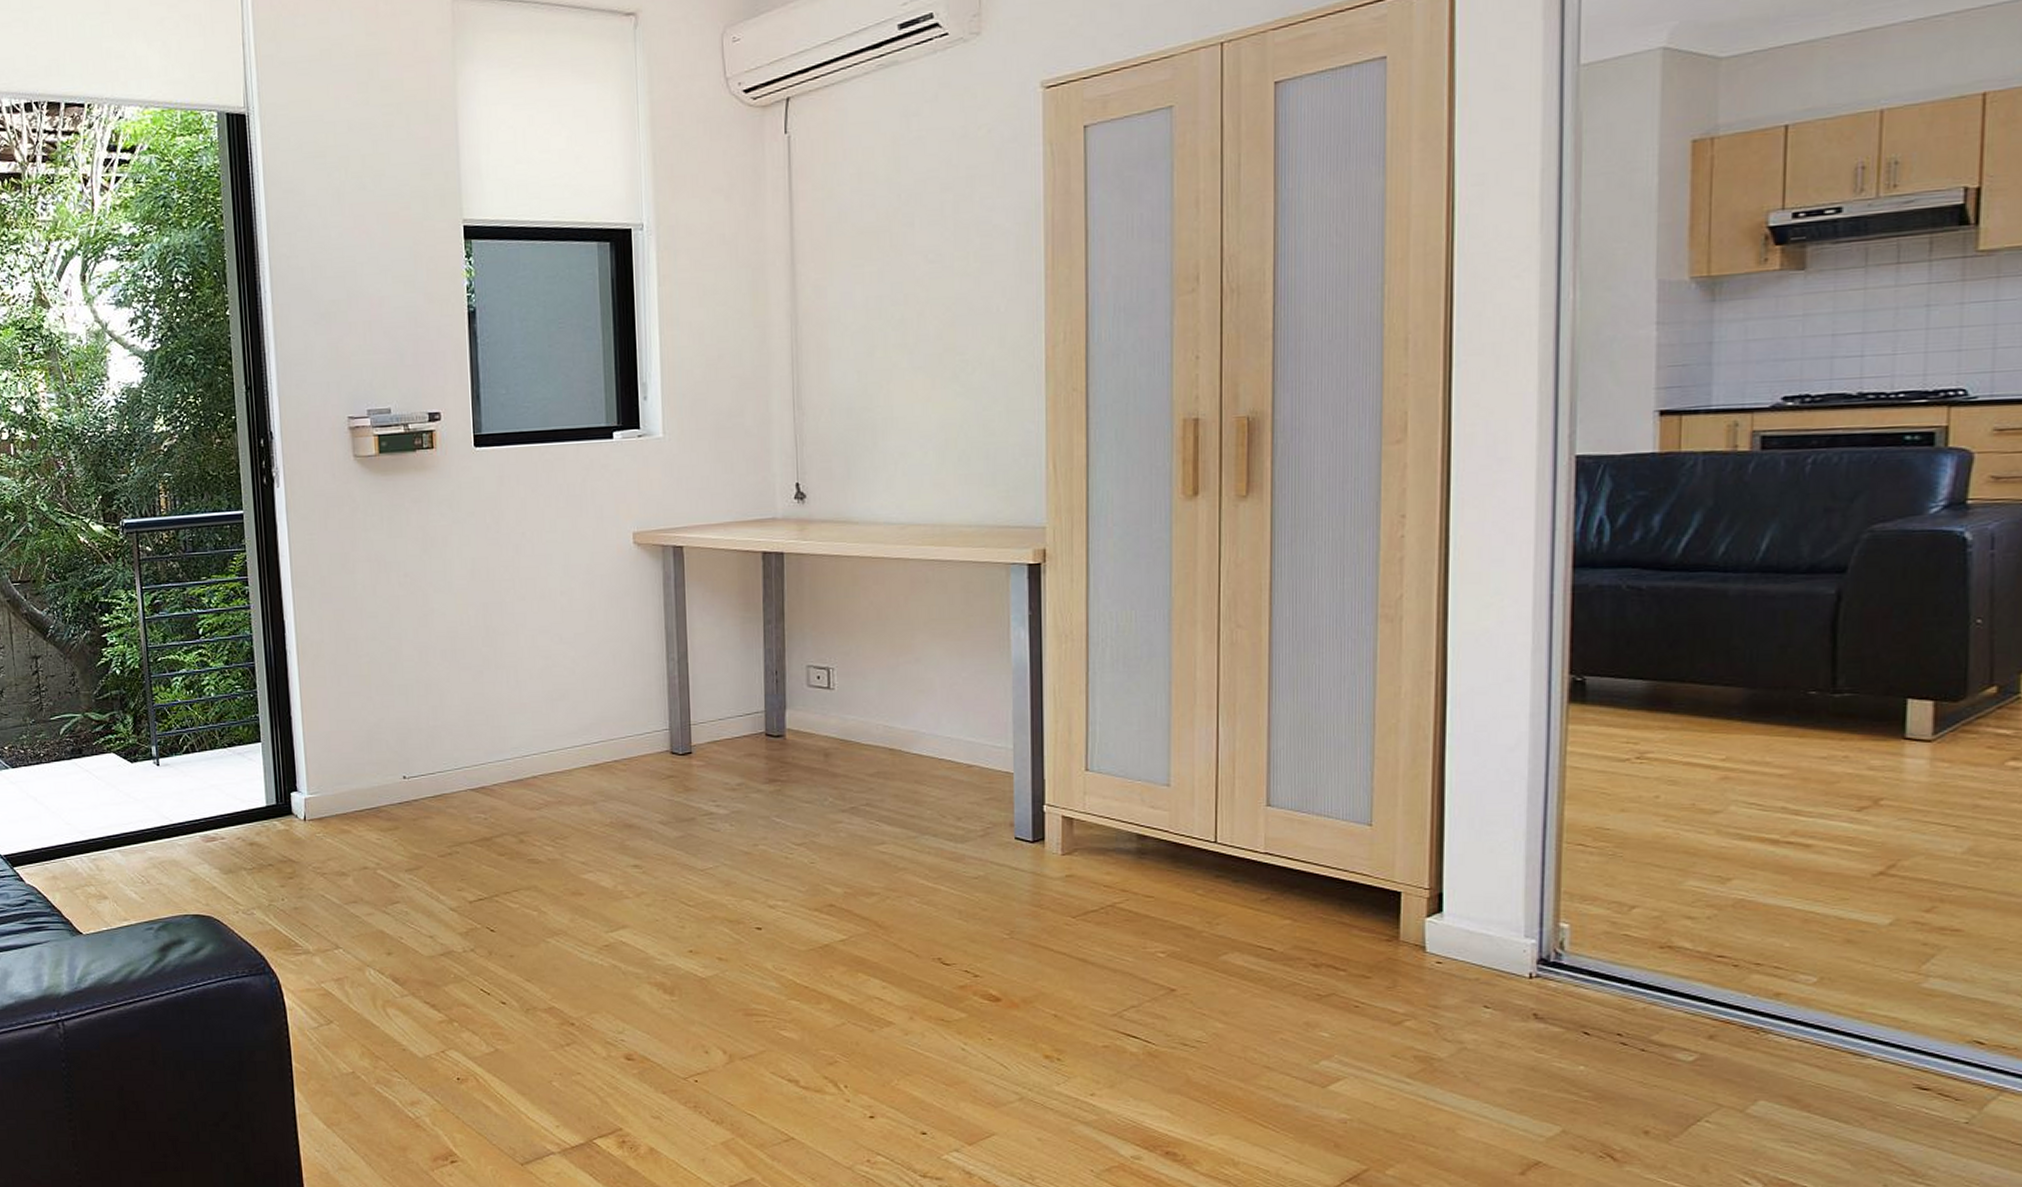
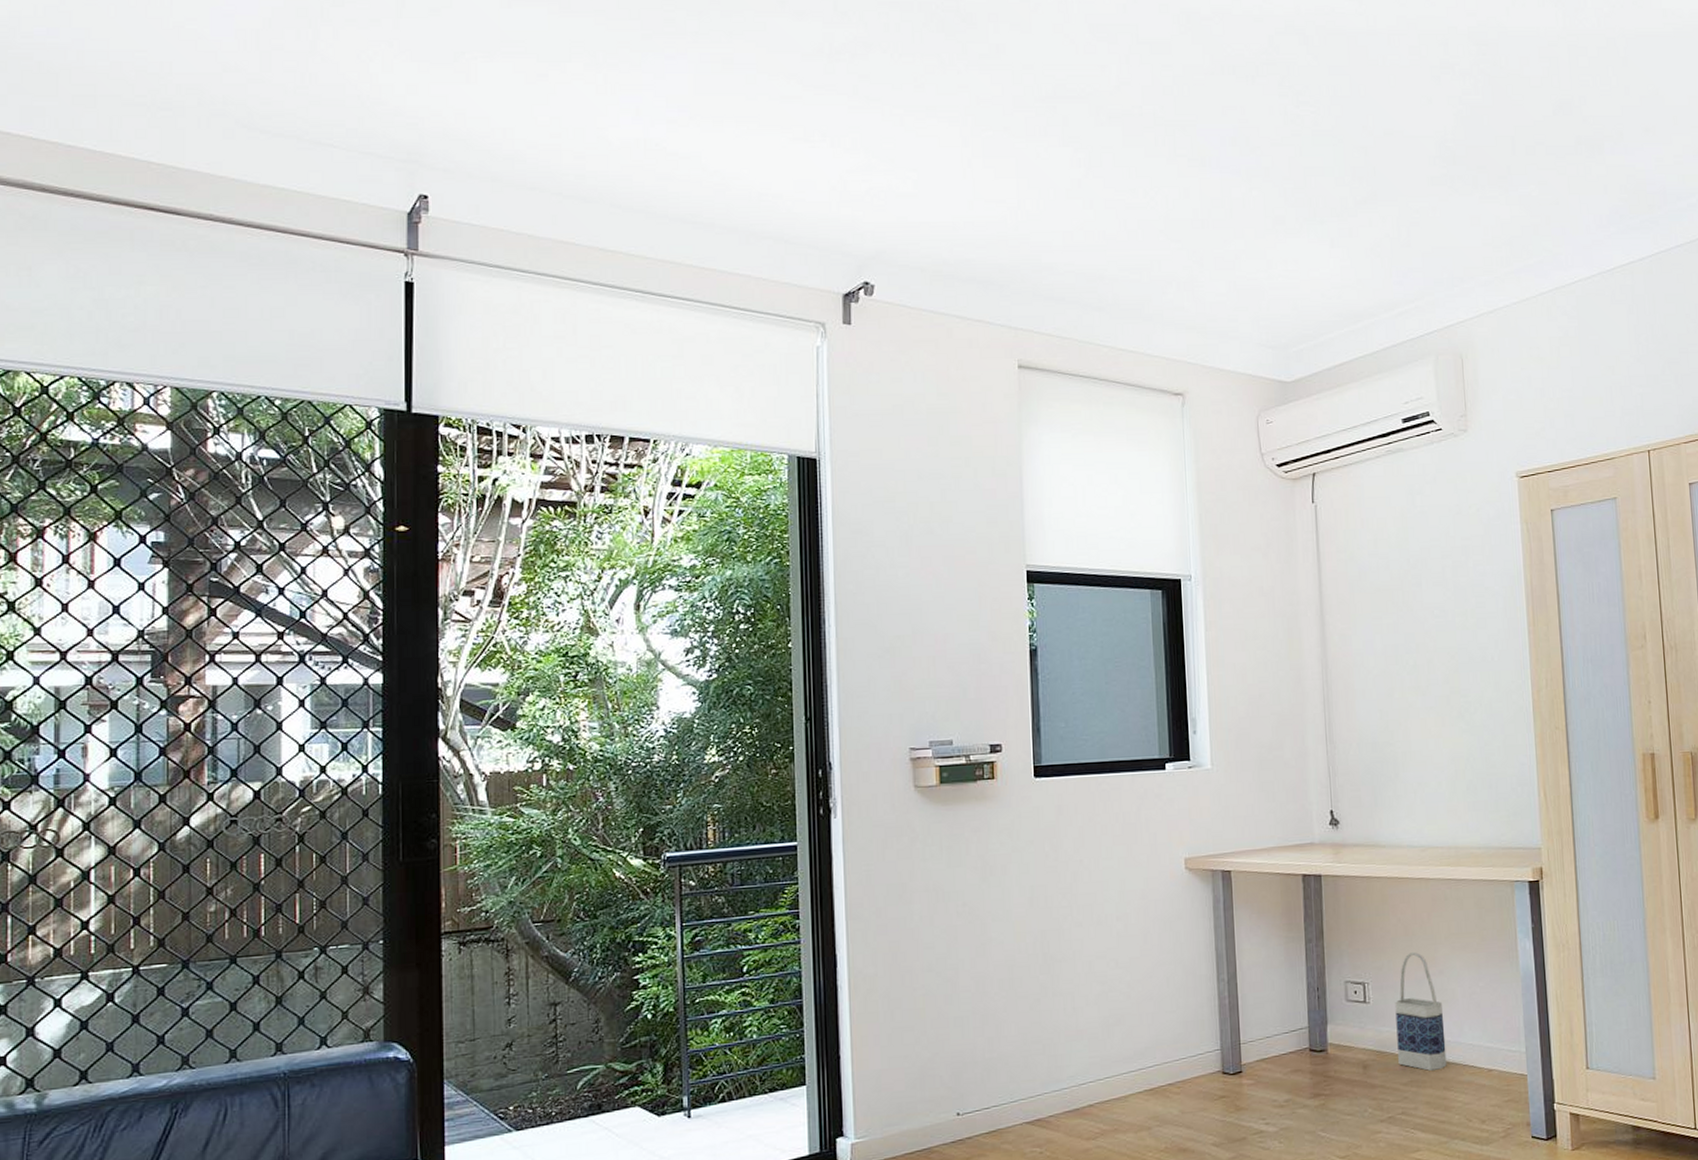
bag: none [863,638,920,763] -> present [1395,952,1447,1071]

